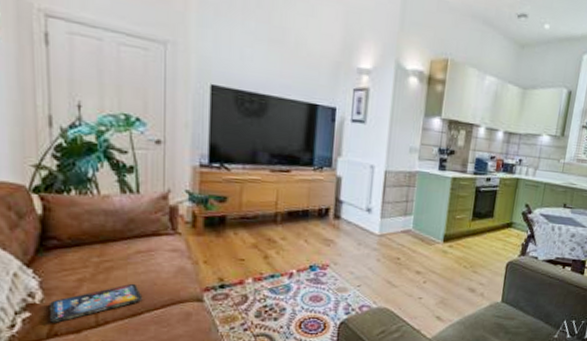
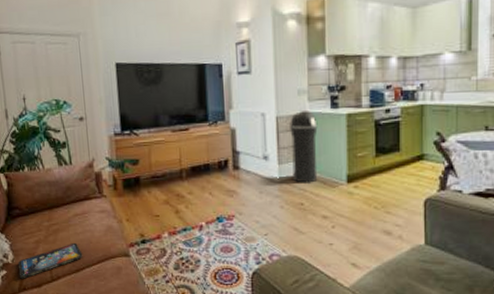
trash can: none [393,168,424,239] -> present [290,111,318,183]

